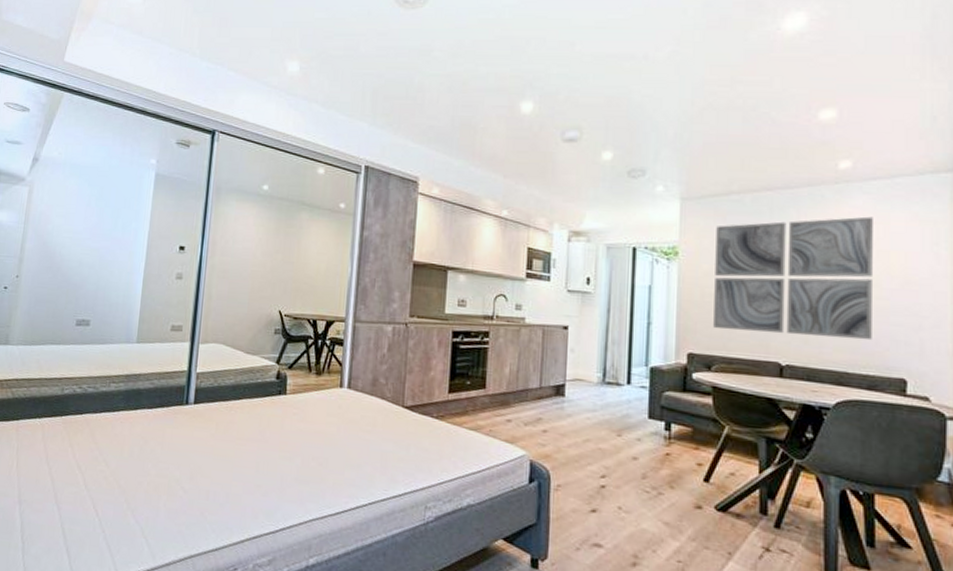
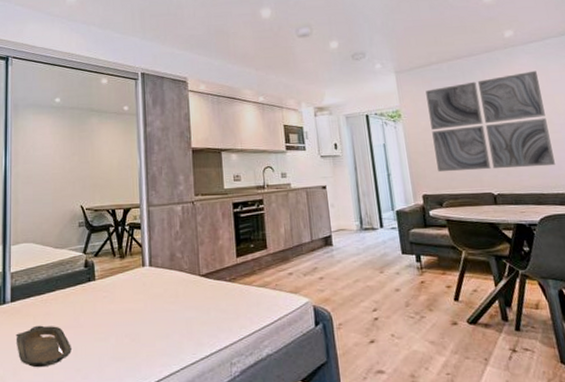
serving tray: none [195,432,253,477] -> present [16,325,71,368]

